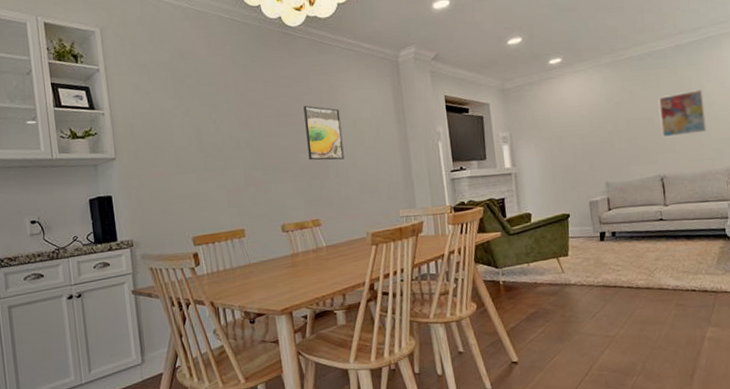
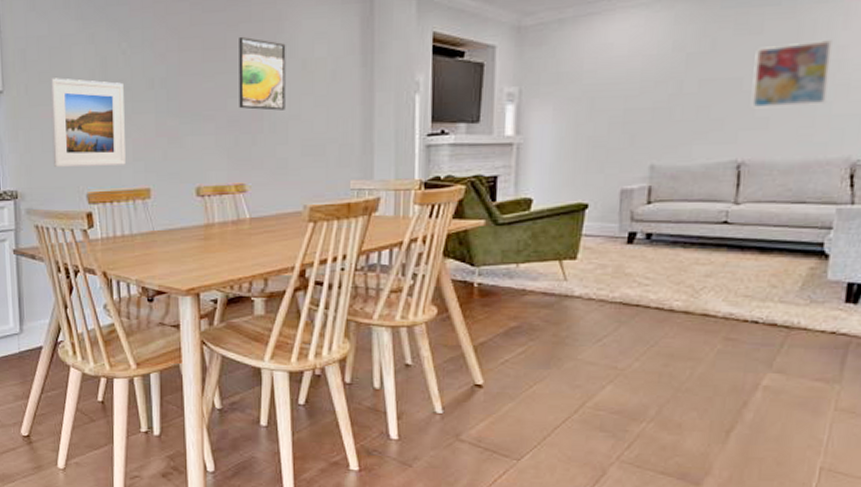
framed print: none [155,144,223,217] -> present [50,78,126,167]

